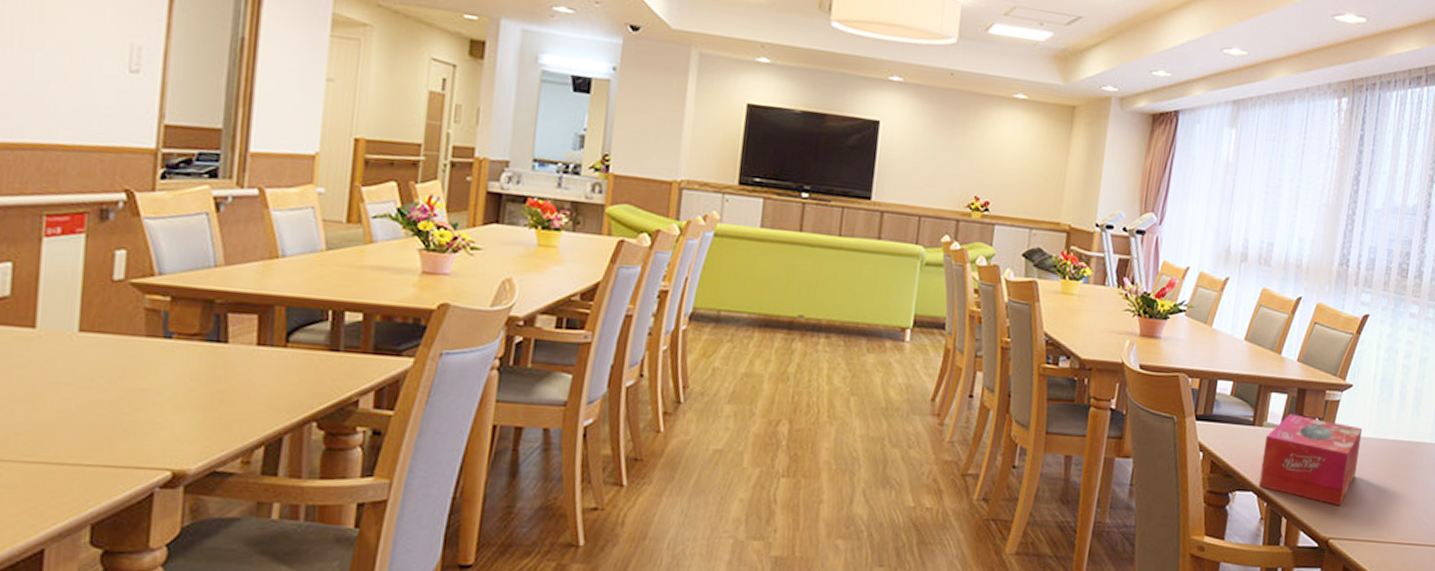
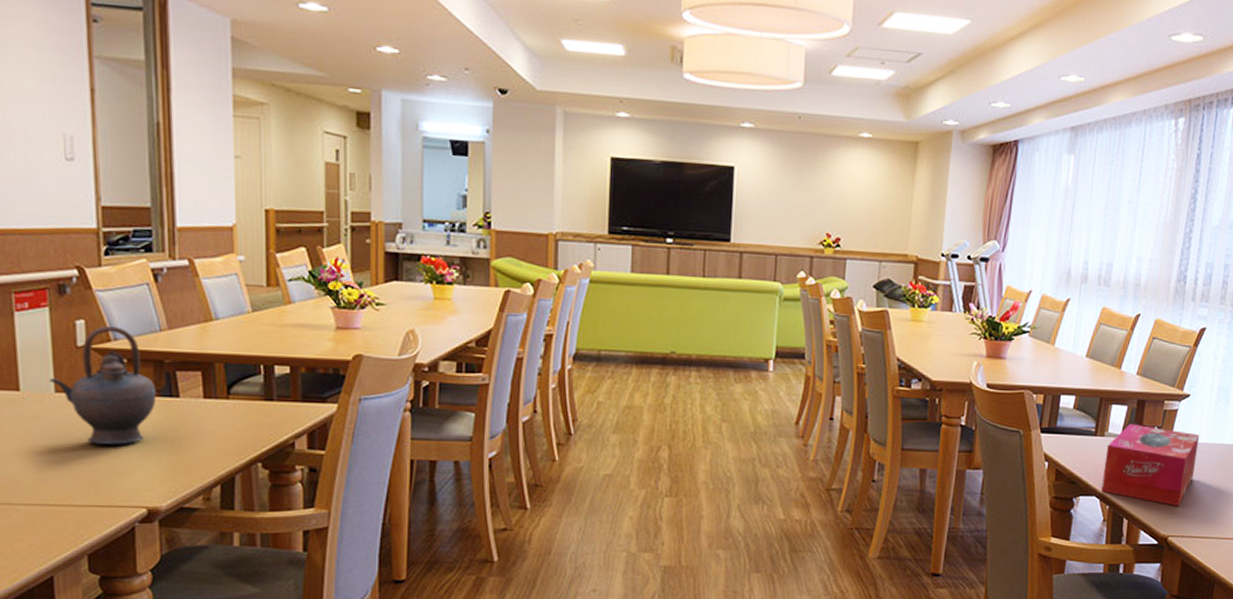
teapot: none [73,258,202,396] -> present [49,326,157,445]

